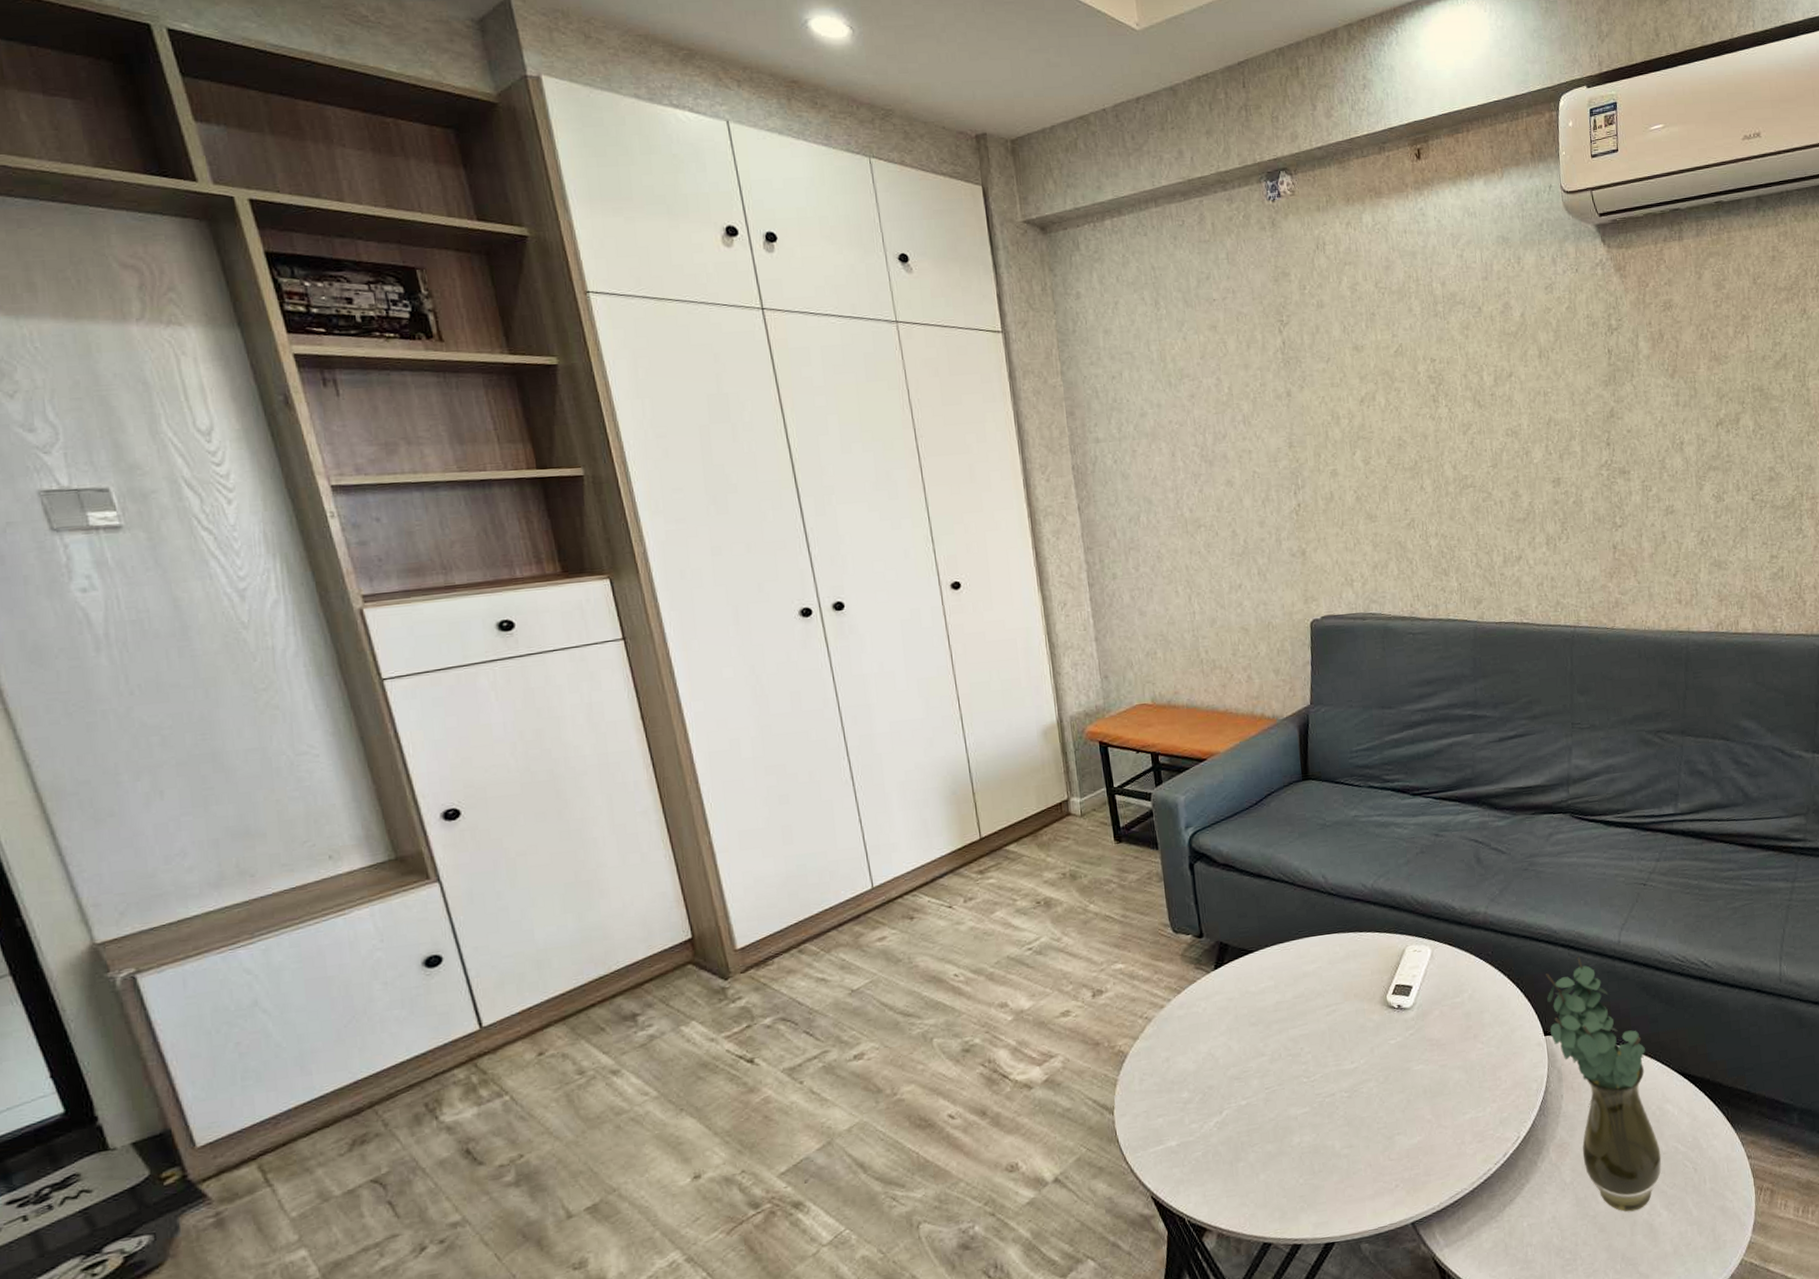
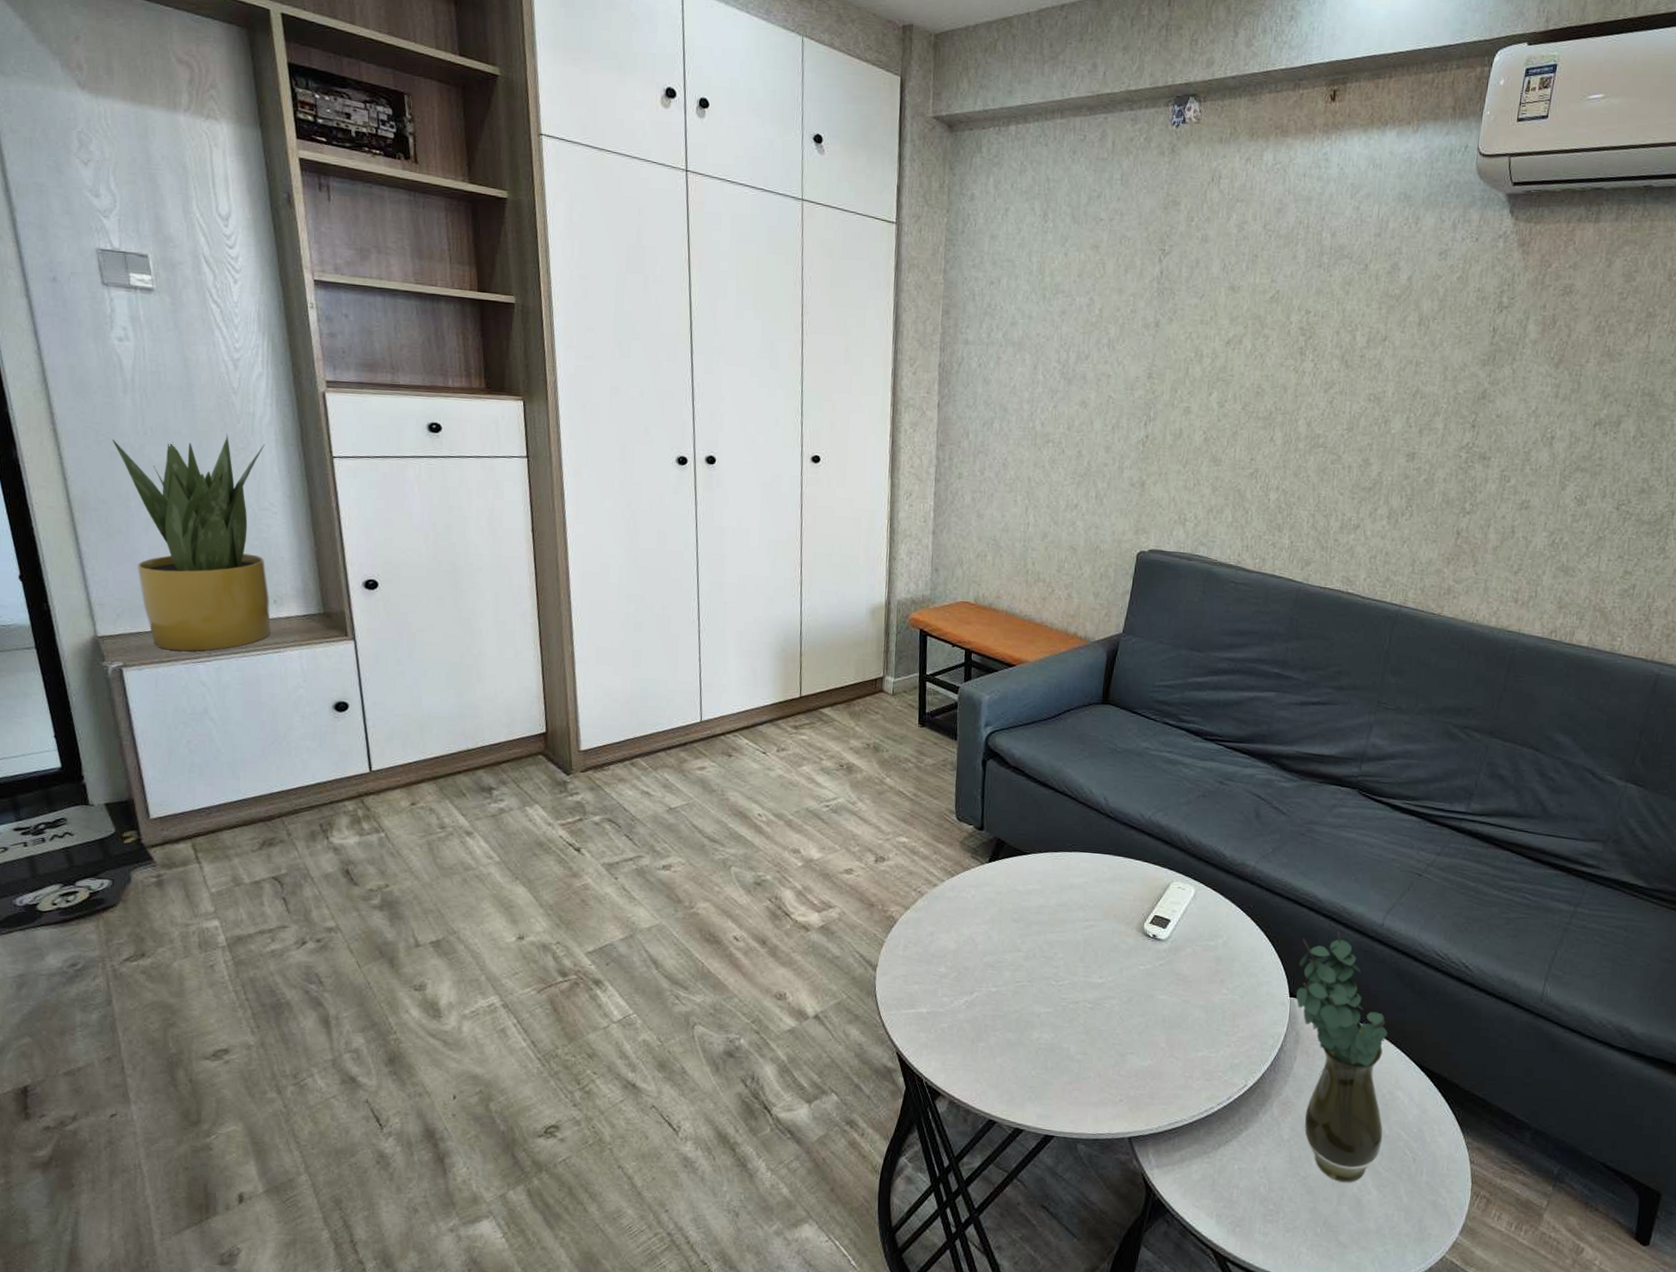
planter: none [87,675,329,942] -> present [112,433,271,652]

